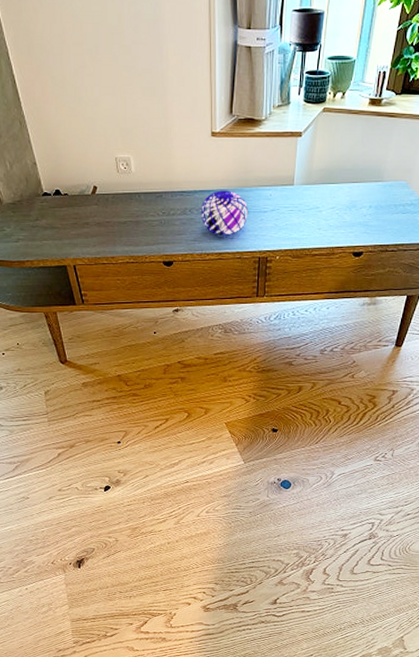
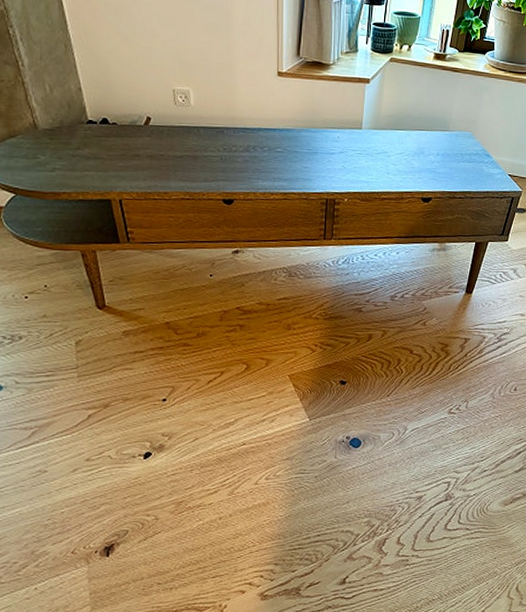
decorative orb: present [200,190,249,236] -> none [264,129,316,175]

